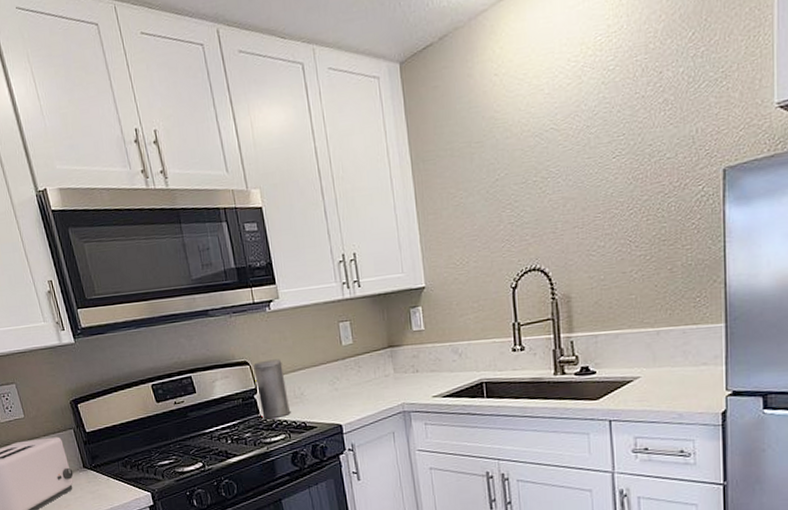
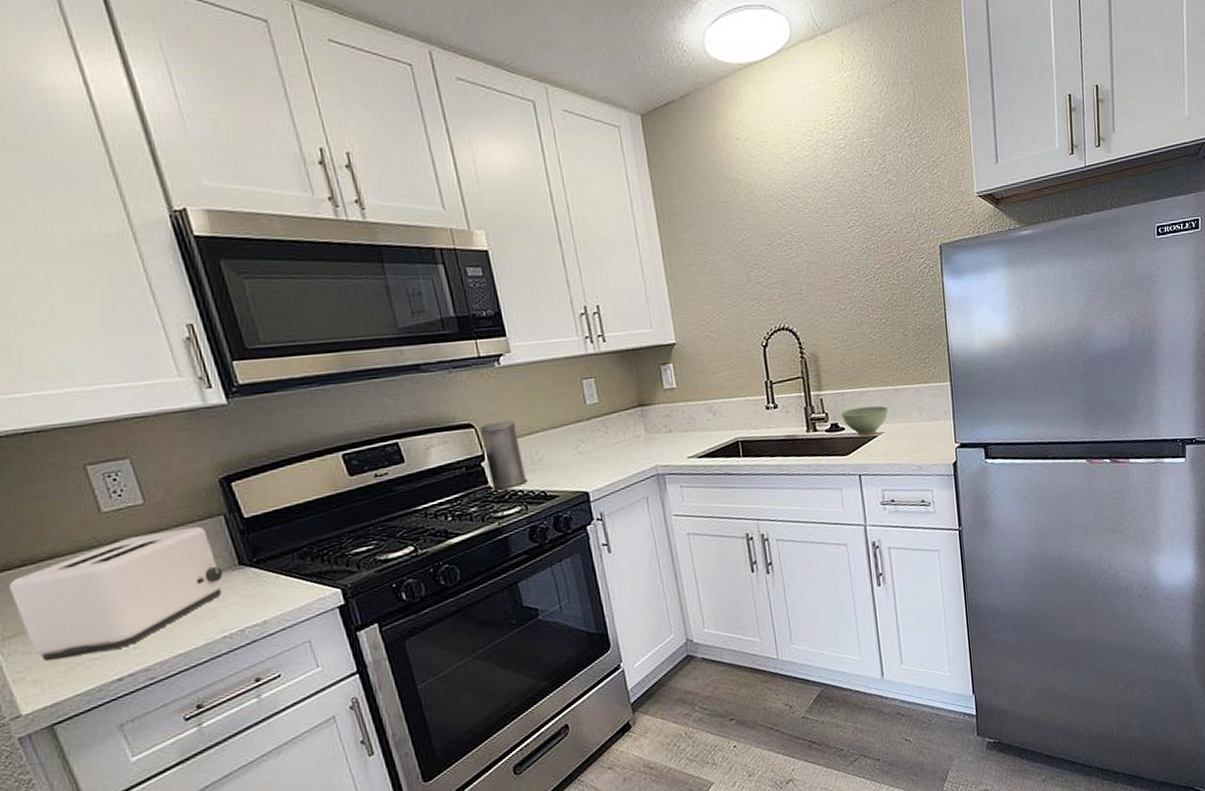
bowl: none [593,348,648,381] -> present [841,405,889,437]

